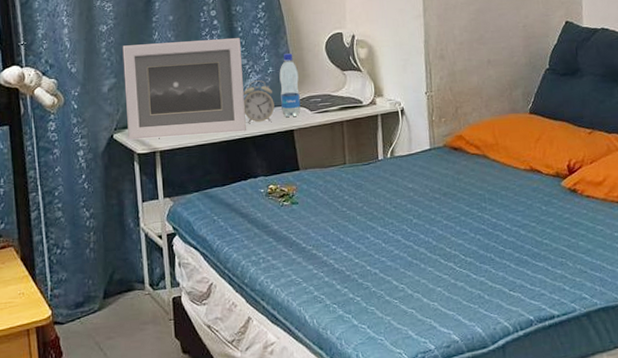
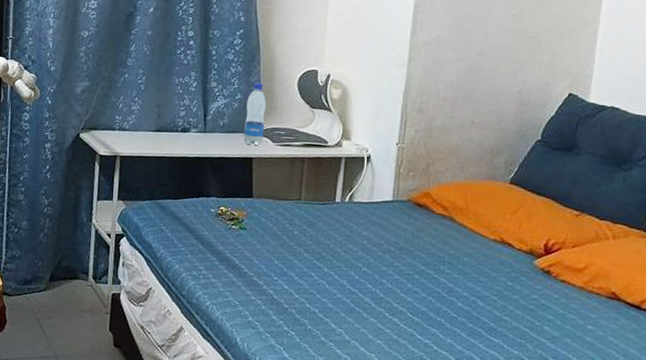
picture frame: present [122,38,246,140] -> none [93,52,213,152]
alarm clock: present [243,80,275,123] -> none [206,104,238,146]

